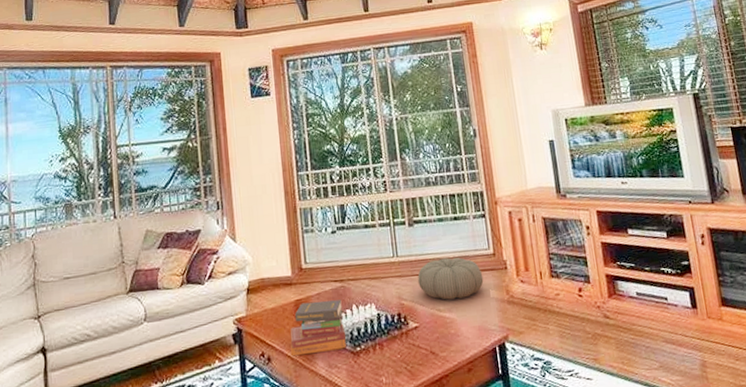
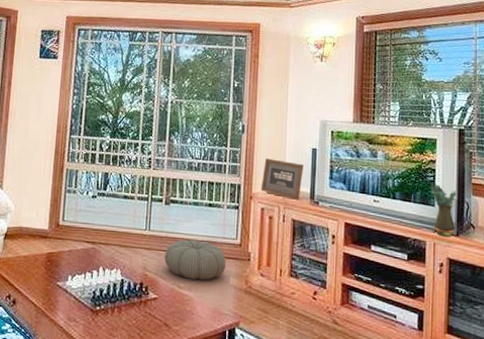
books: present [290,299,347,357] -> none [35,256,90,306]
picture frame: none [503,158,546,197] -> present [260,158,304,200]
vase: none [674,152,709,208] -> present [430,181,456,238]

